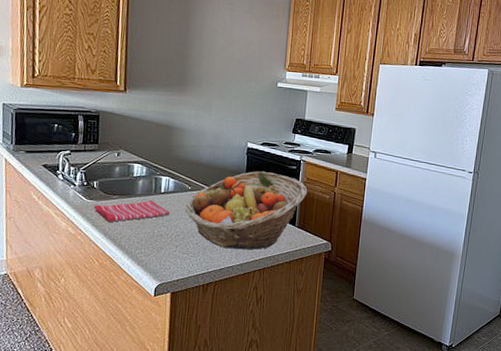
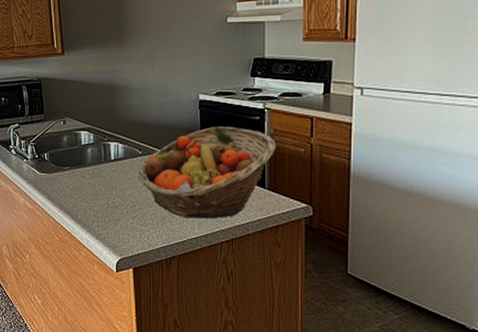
dish towel: present [94,200,170,223] -> none [47,169,123,196]

